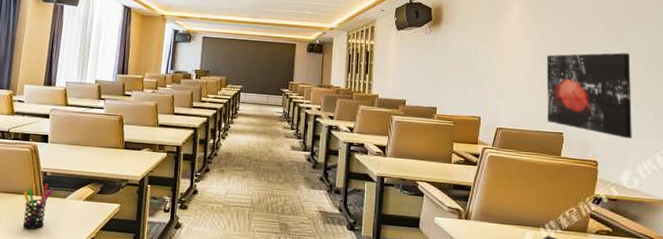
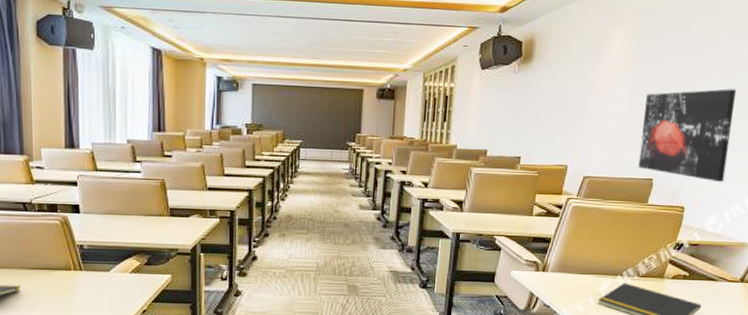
pen holder: present [23,183,53,230] -> none [59,257,93,306]

